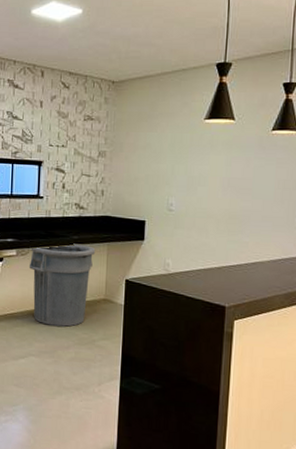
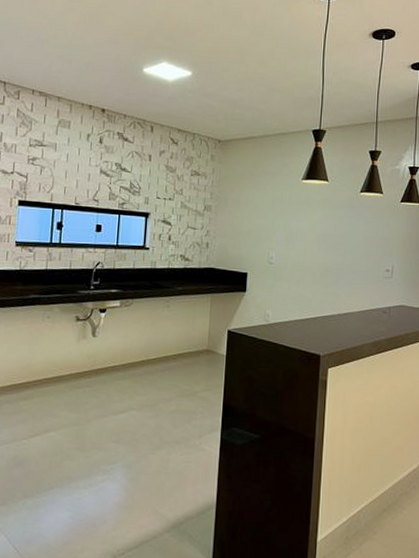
trash can: present [29,243,96,327] -> none [132,294,200,379]

